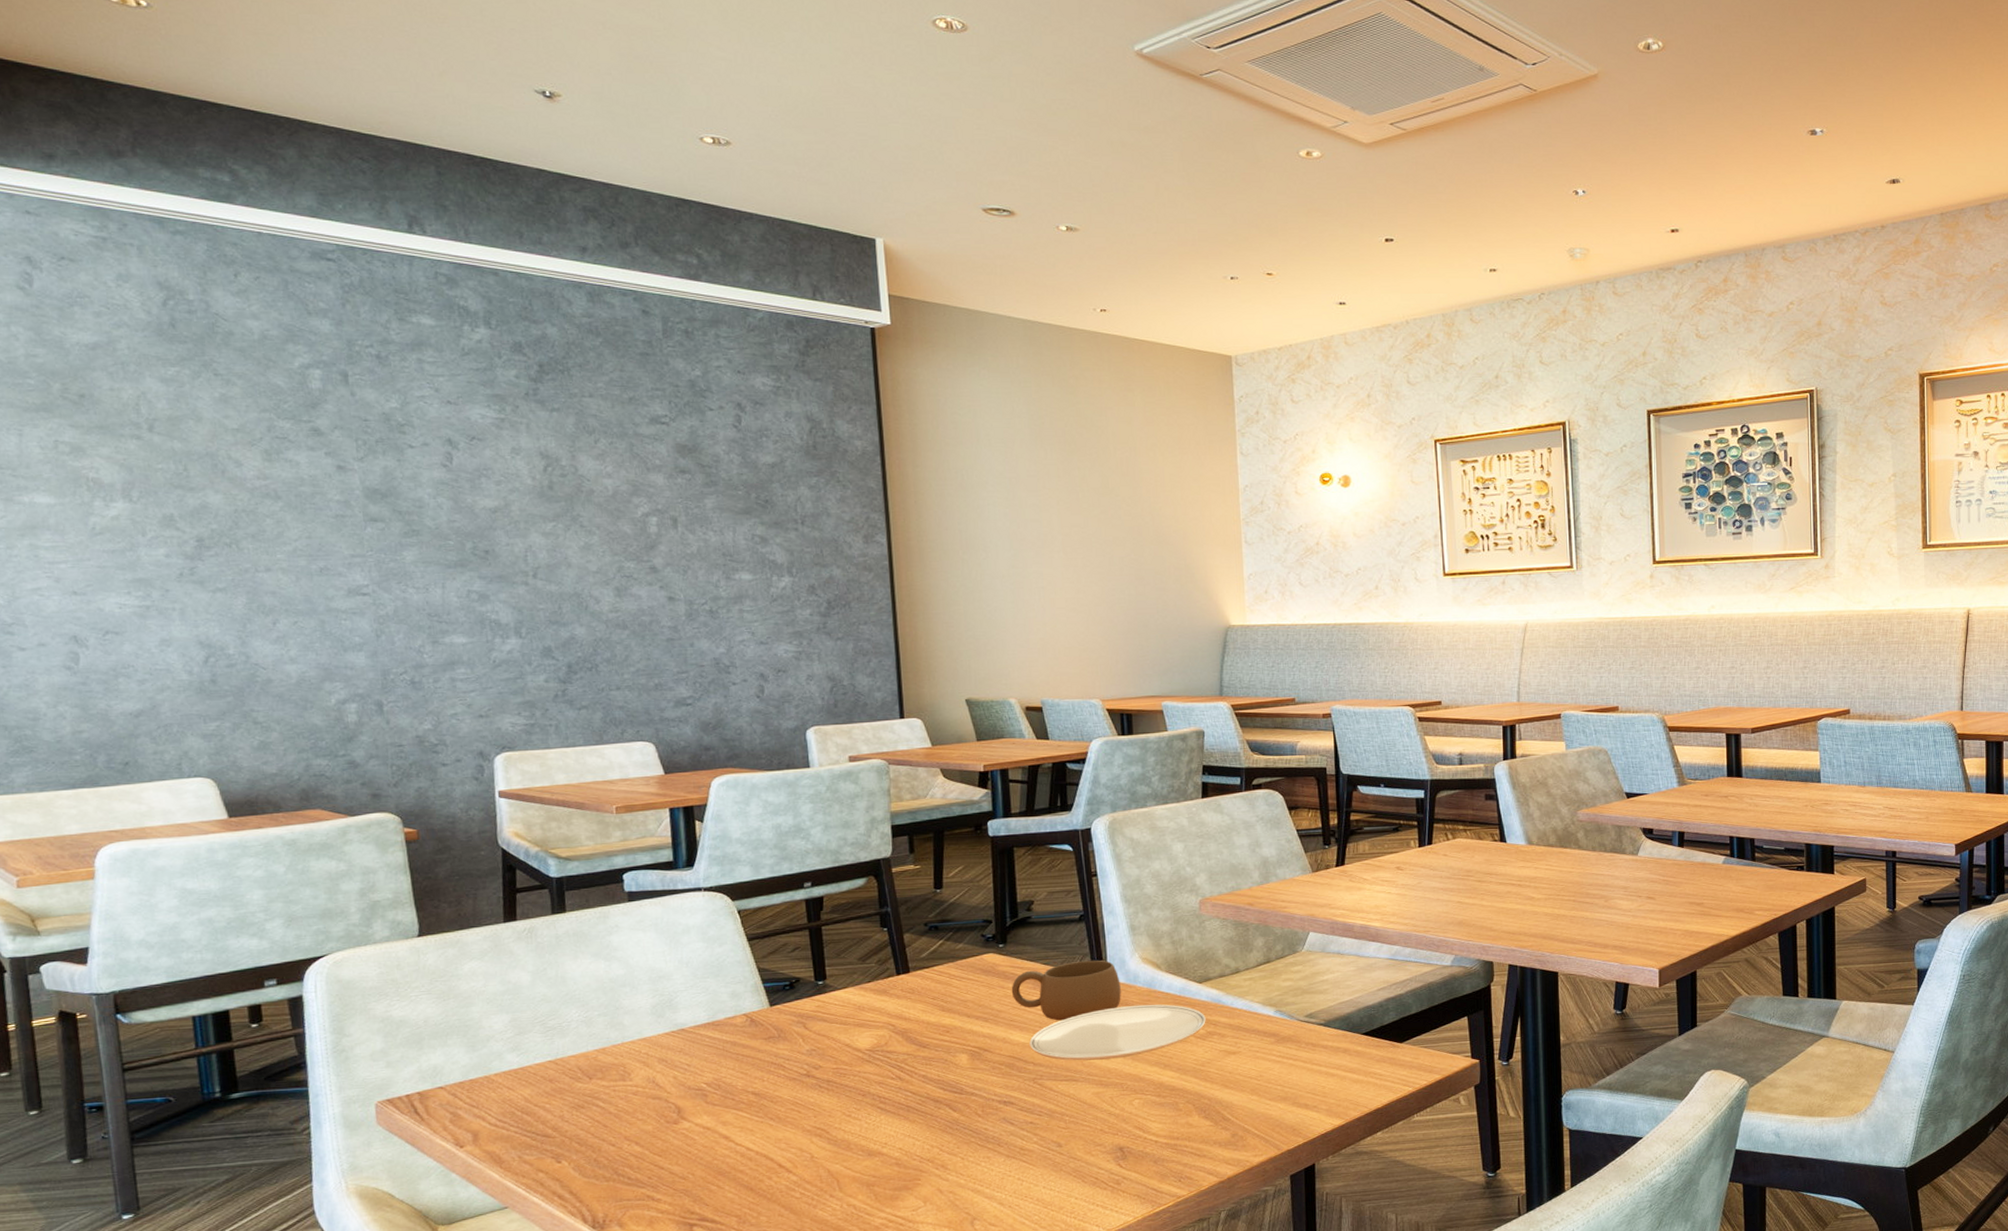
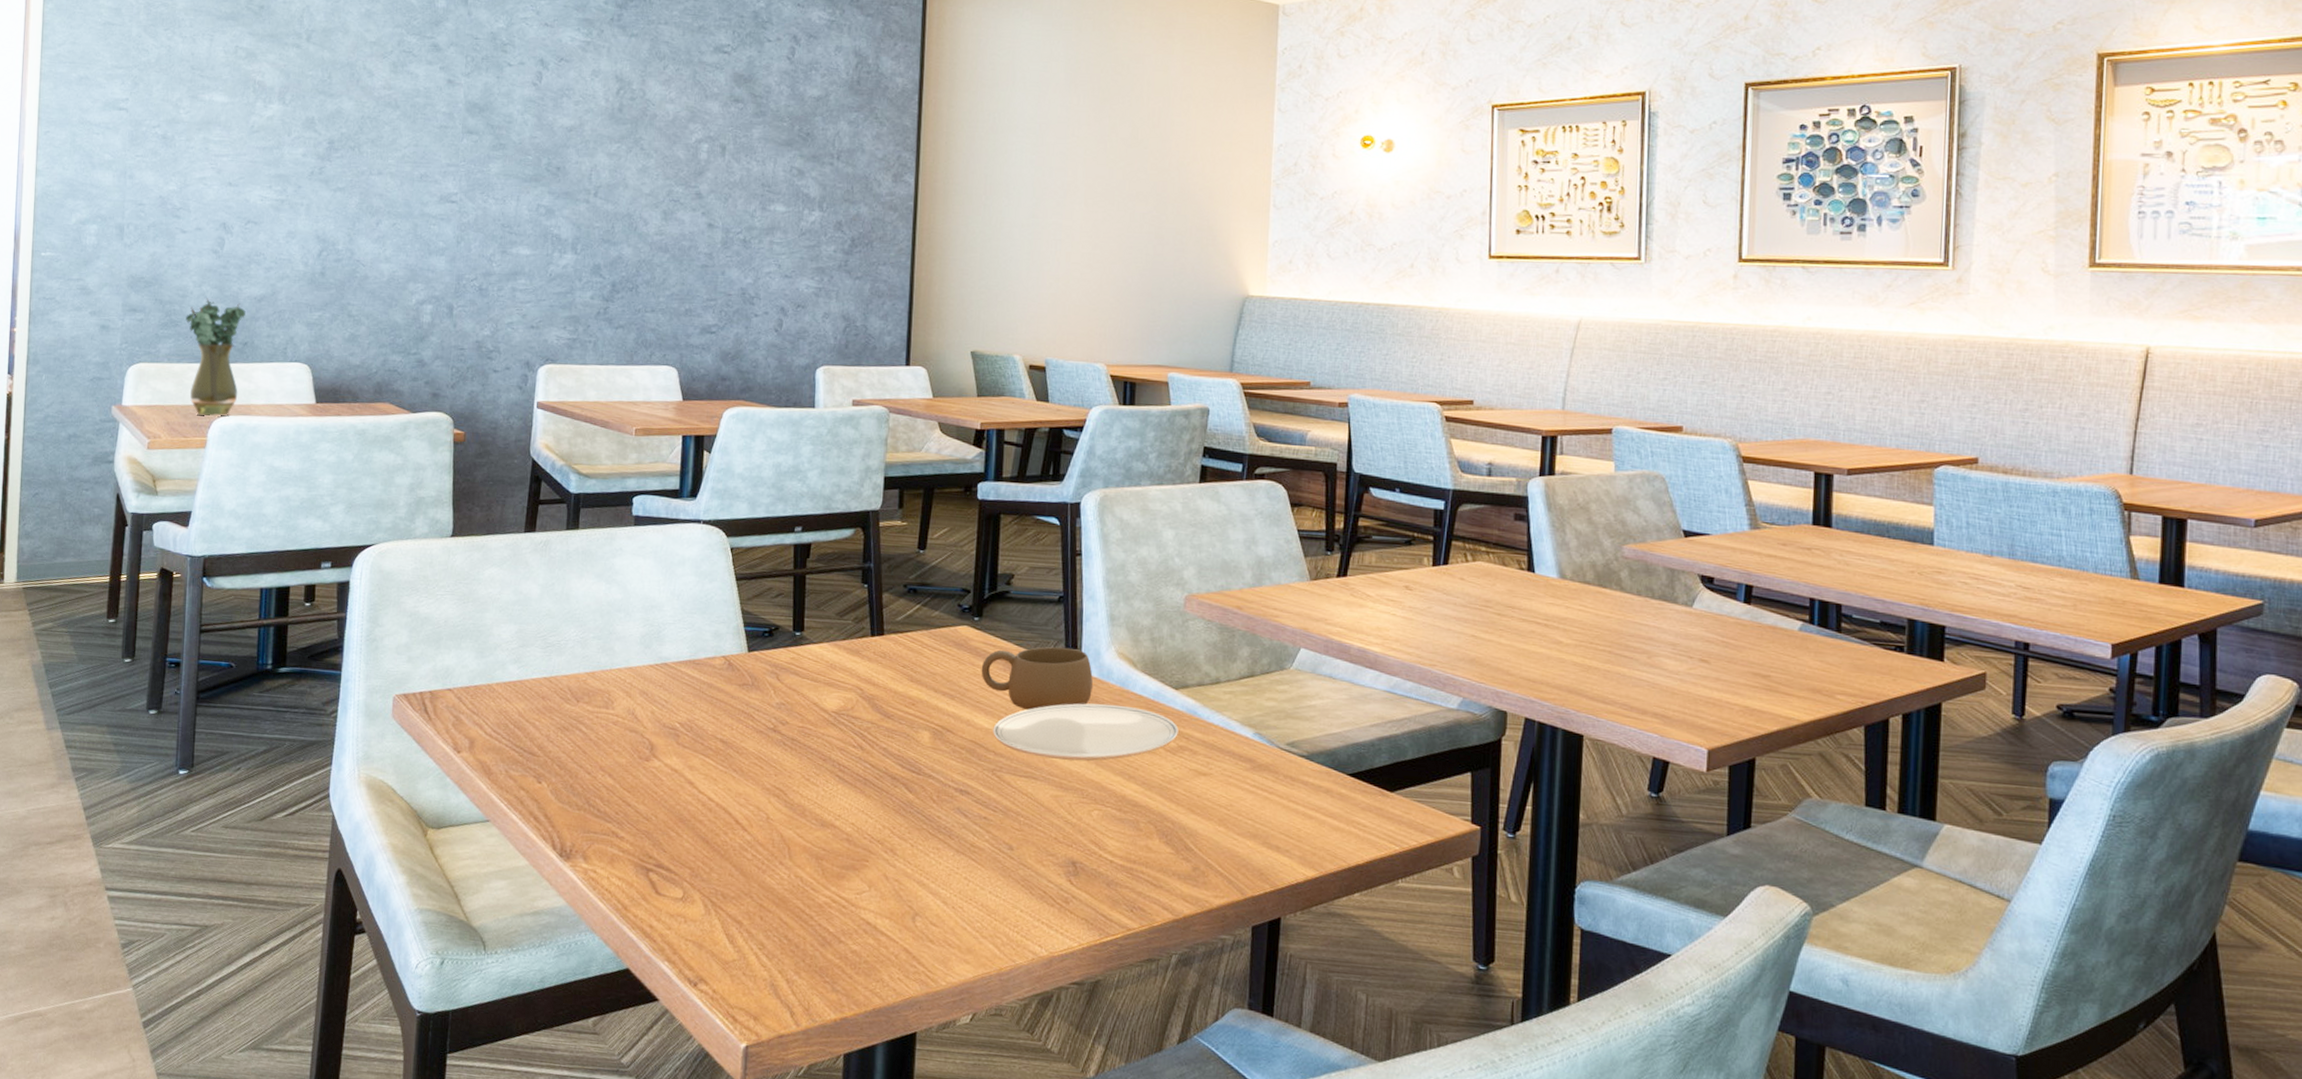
vase: none [42,719,127,846] -> present [186,298,246,416]

